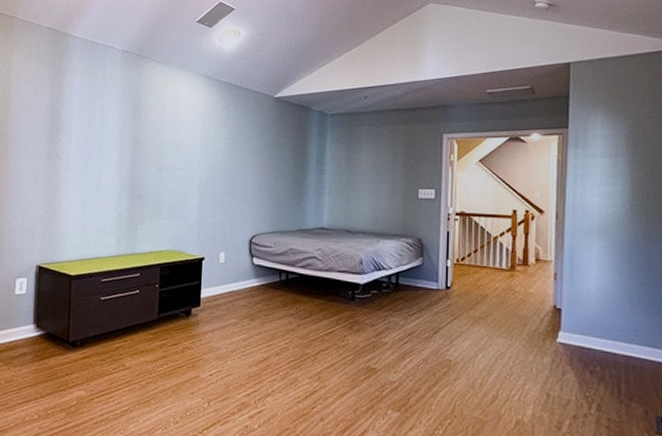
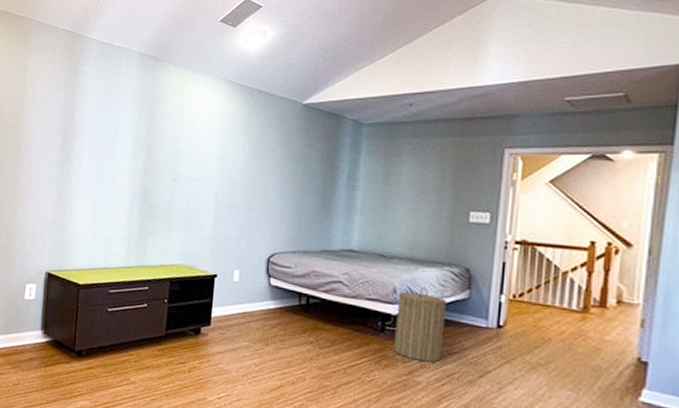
laundry hamper: none [363,257,404,324] -> present [394,287,446,363]

